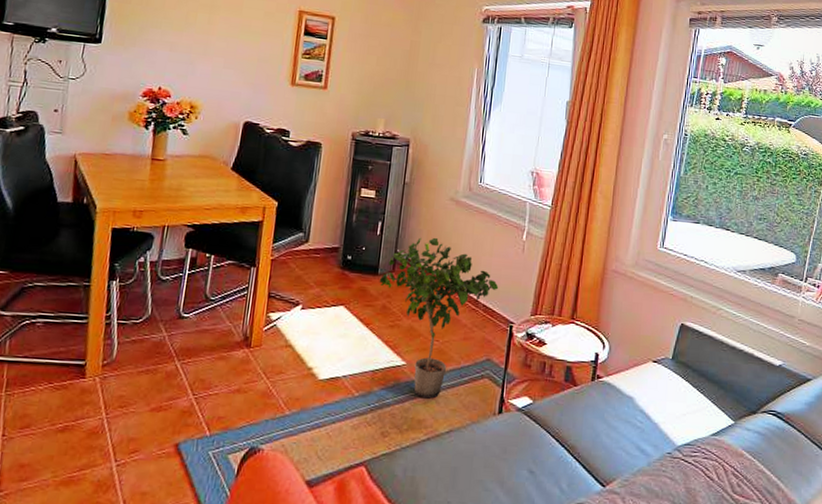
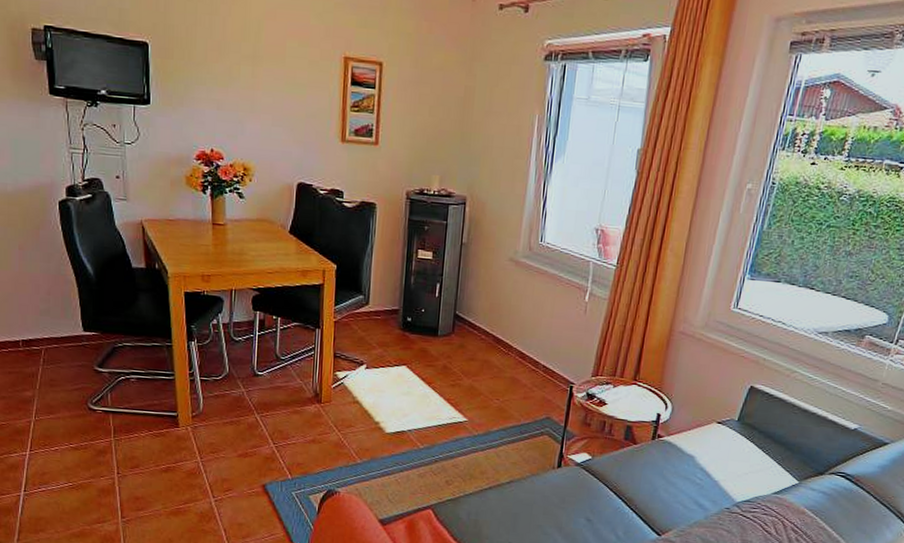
potted plant: present [379,237,499,399] -> none [439,299,560,453]

